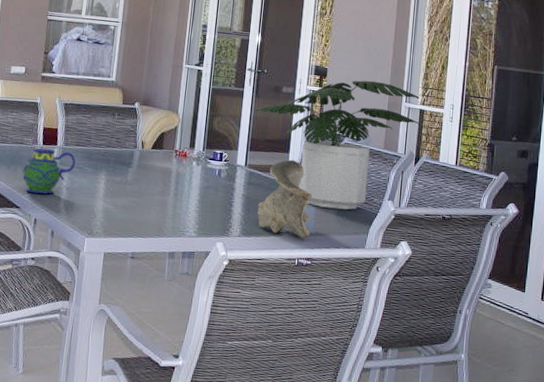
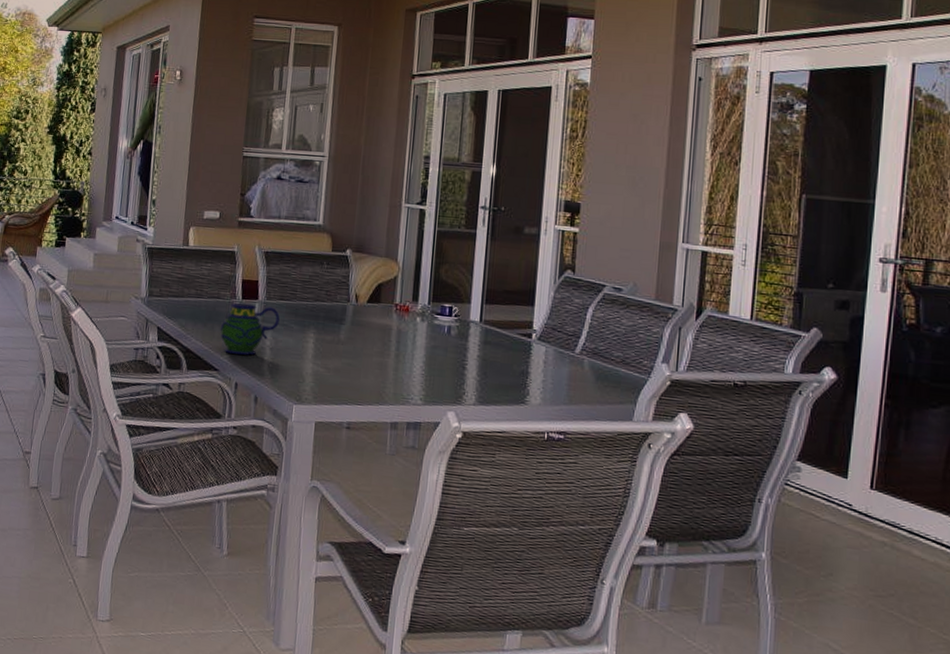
potted plant: present [255,80,420,210] -> none [490,217,701,375]
decorative bowl: present [257,159,312,239] -> none [496,314,564,409]

